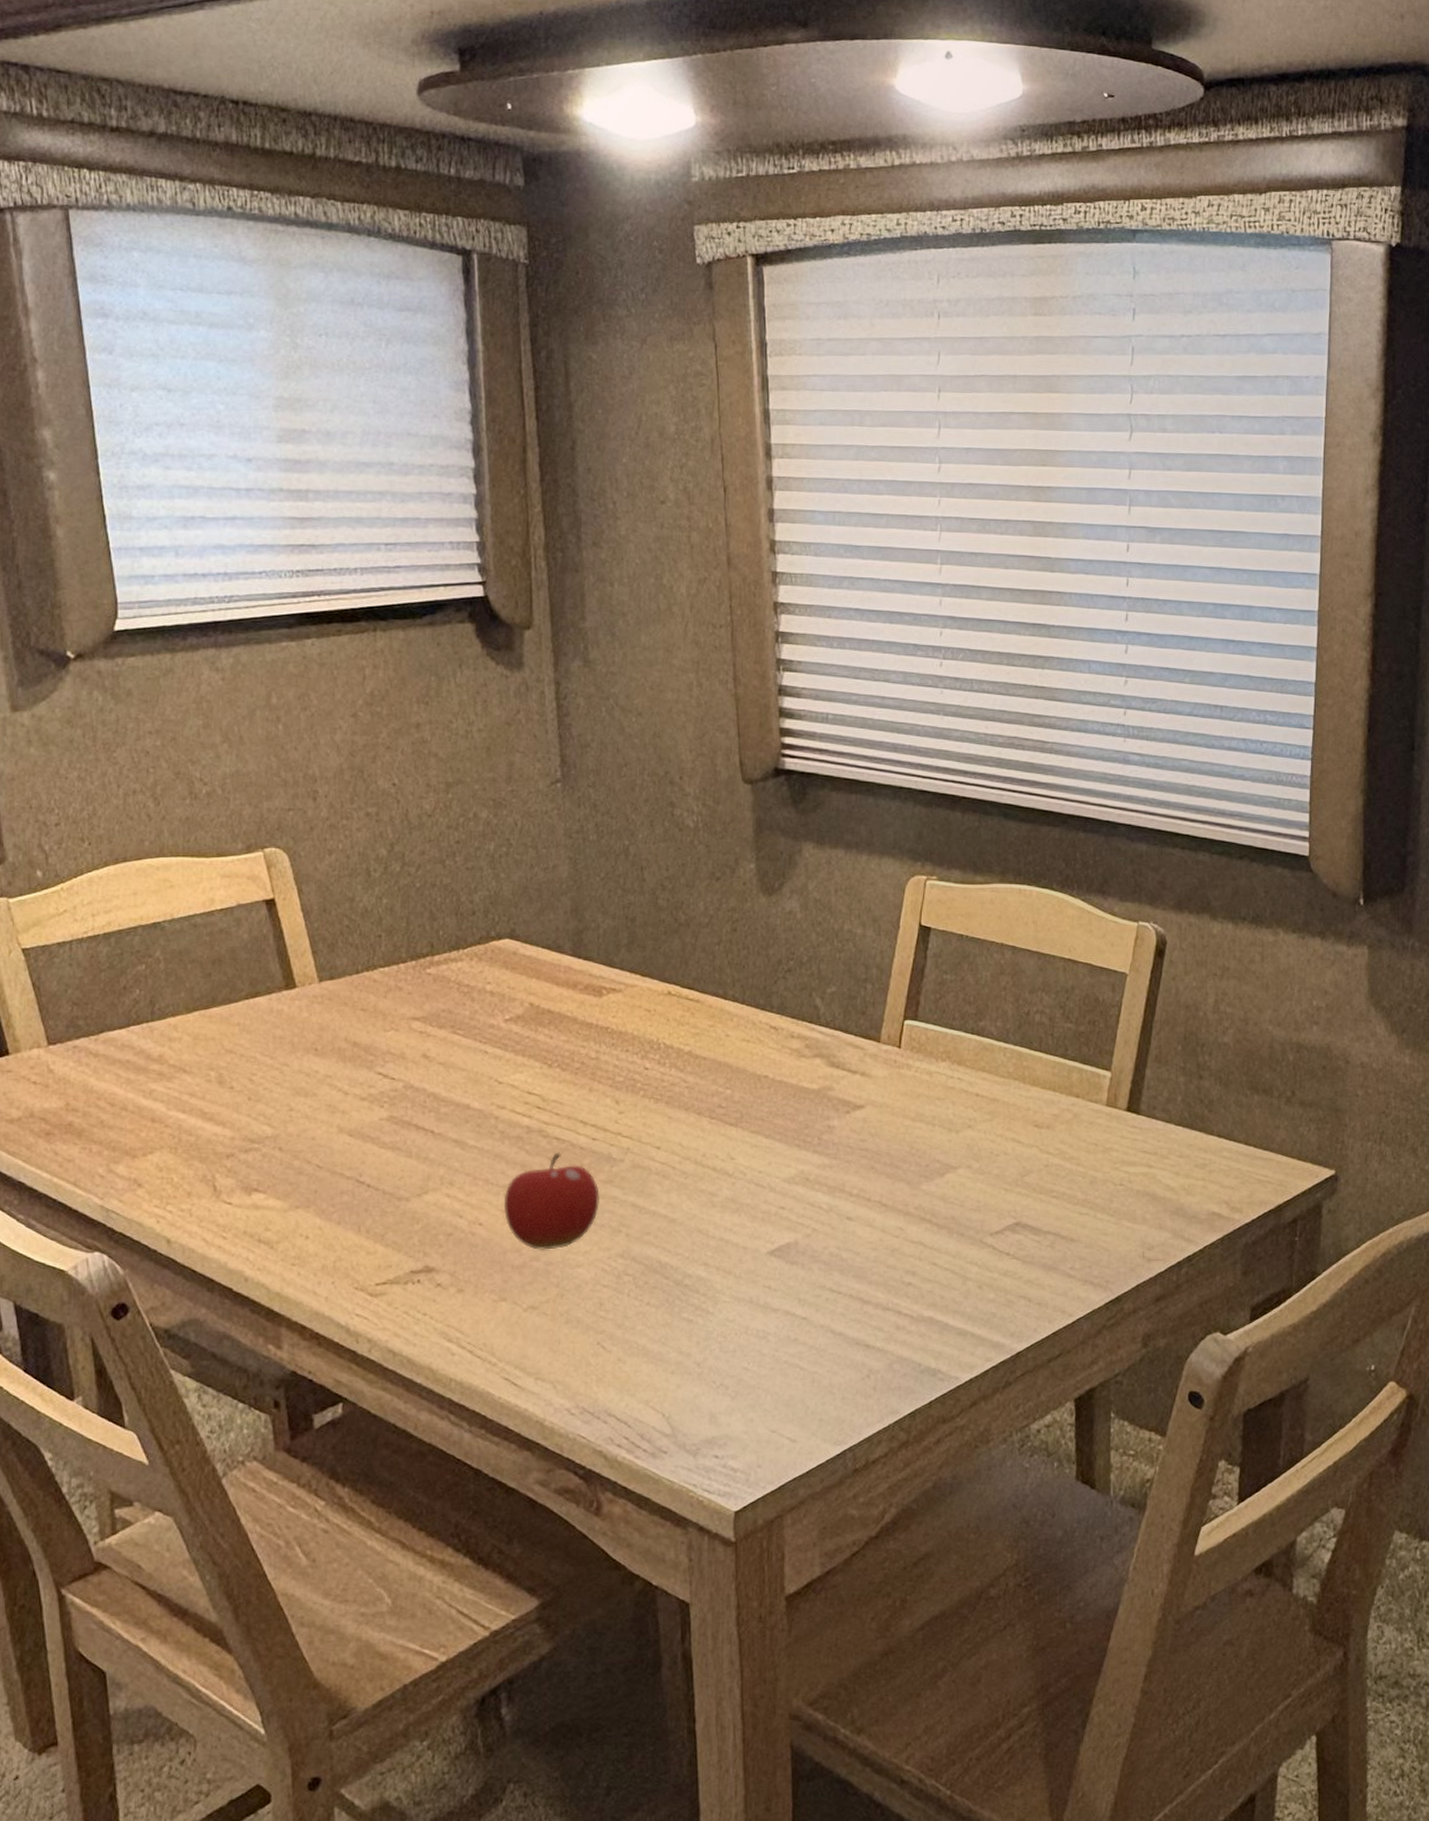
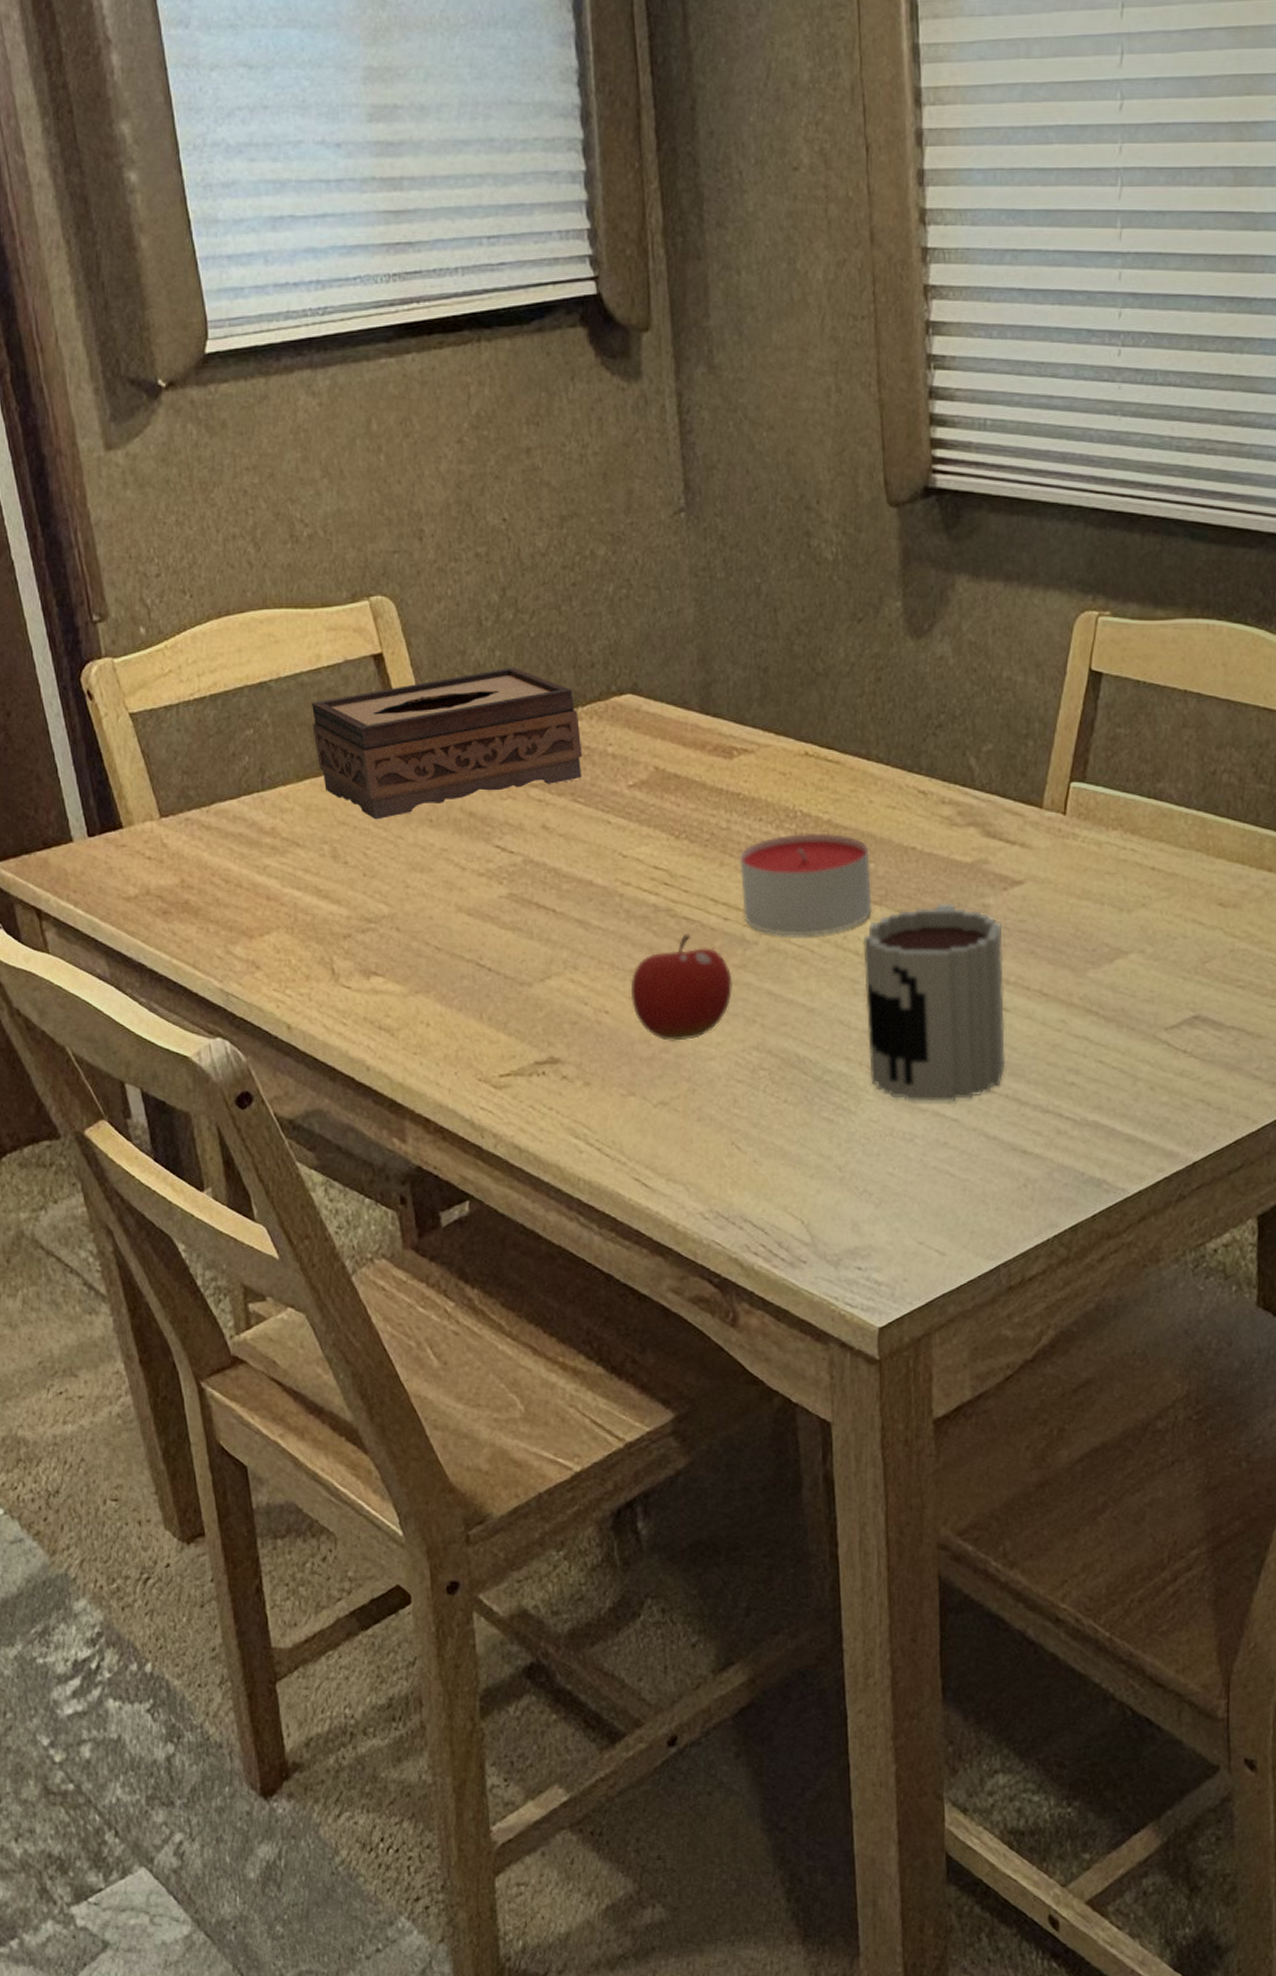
tissue box: none [204,913,463,1049] -> present [312,667,583,820]
candle: none [607,1062,729,1154] -> present [740,832,872,936]
mug: none [719,1125,850,1302] -> present [862,903,1006,1102]

